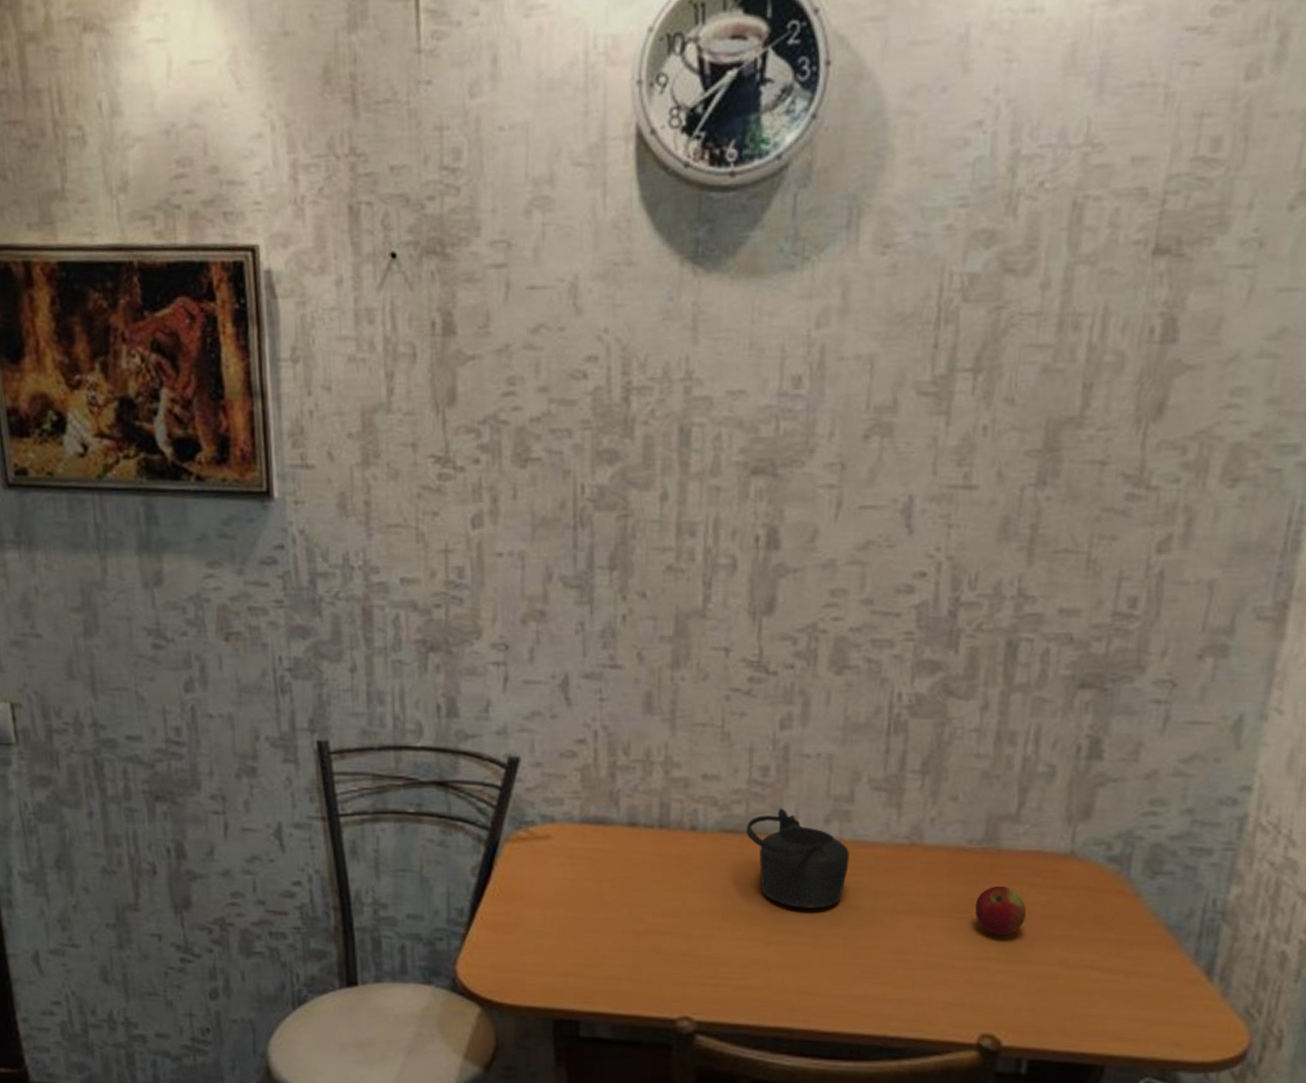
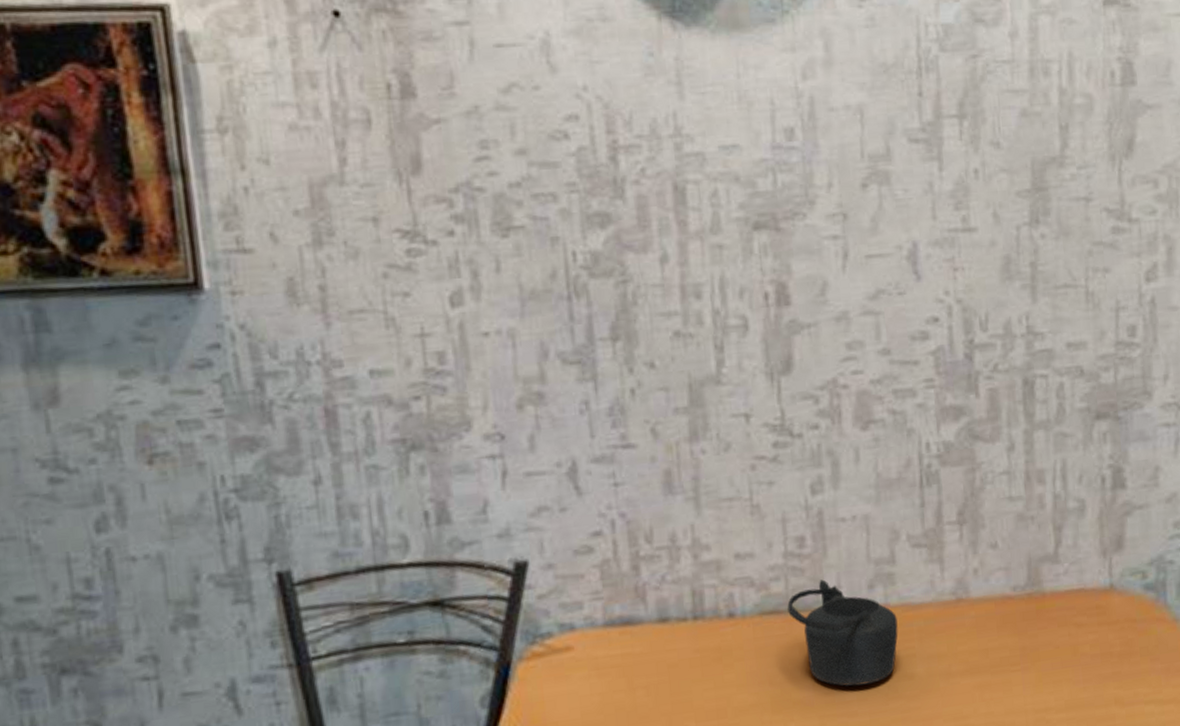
apple: present [975,885,1027,936] -> none [1027,630,1078,684]

